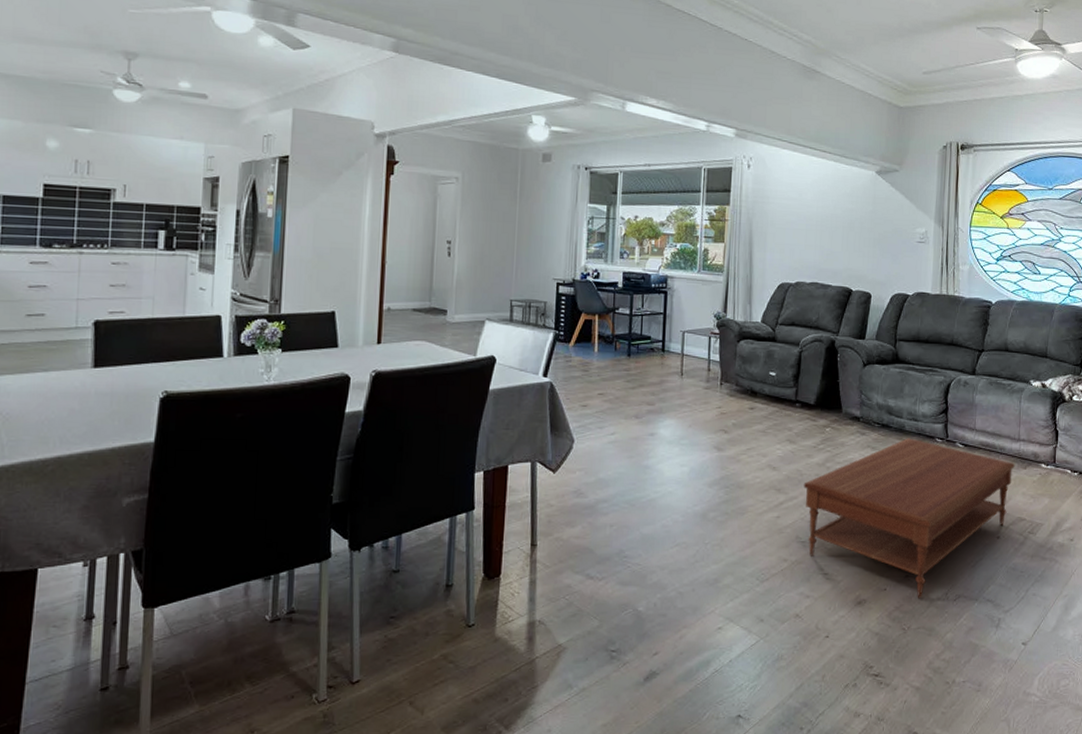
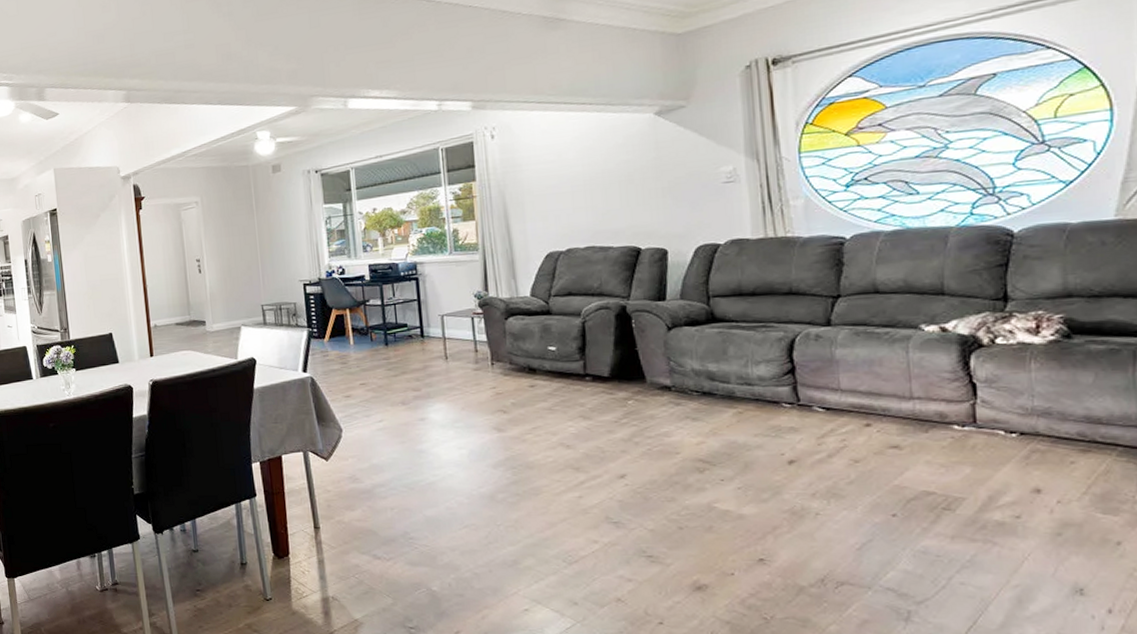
coffee table: present [803,438,1015,599] -> none [607,405,909,585]

